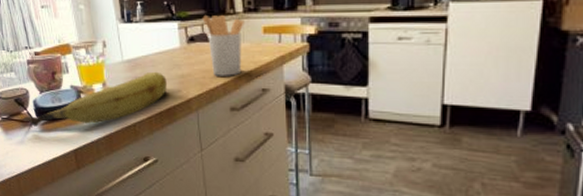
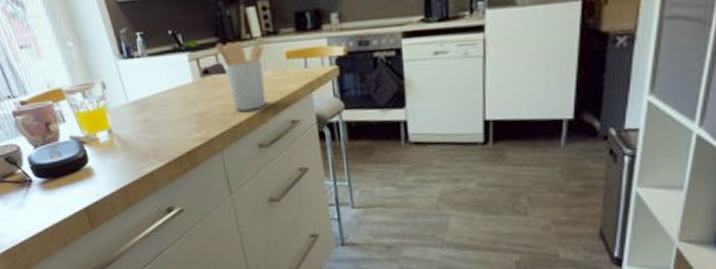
fruit: present [23,71,167,127] -> none [19,111,184,187]

